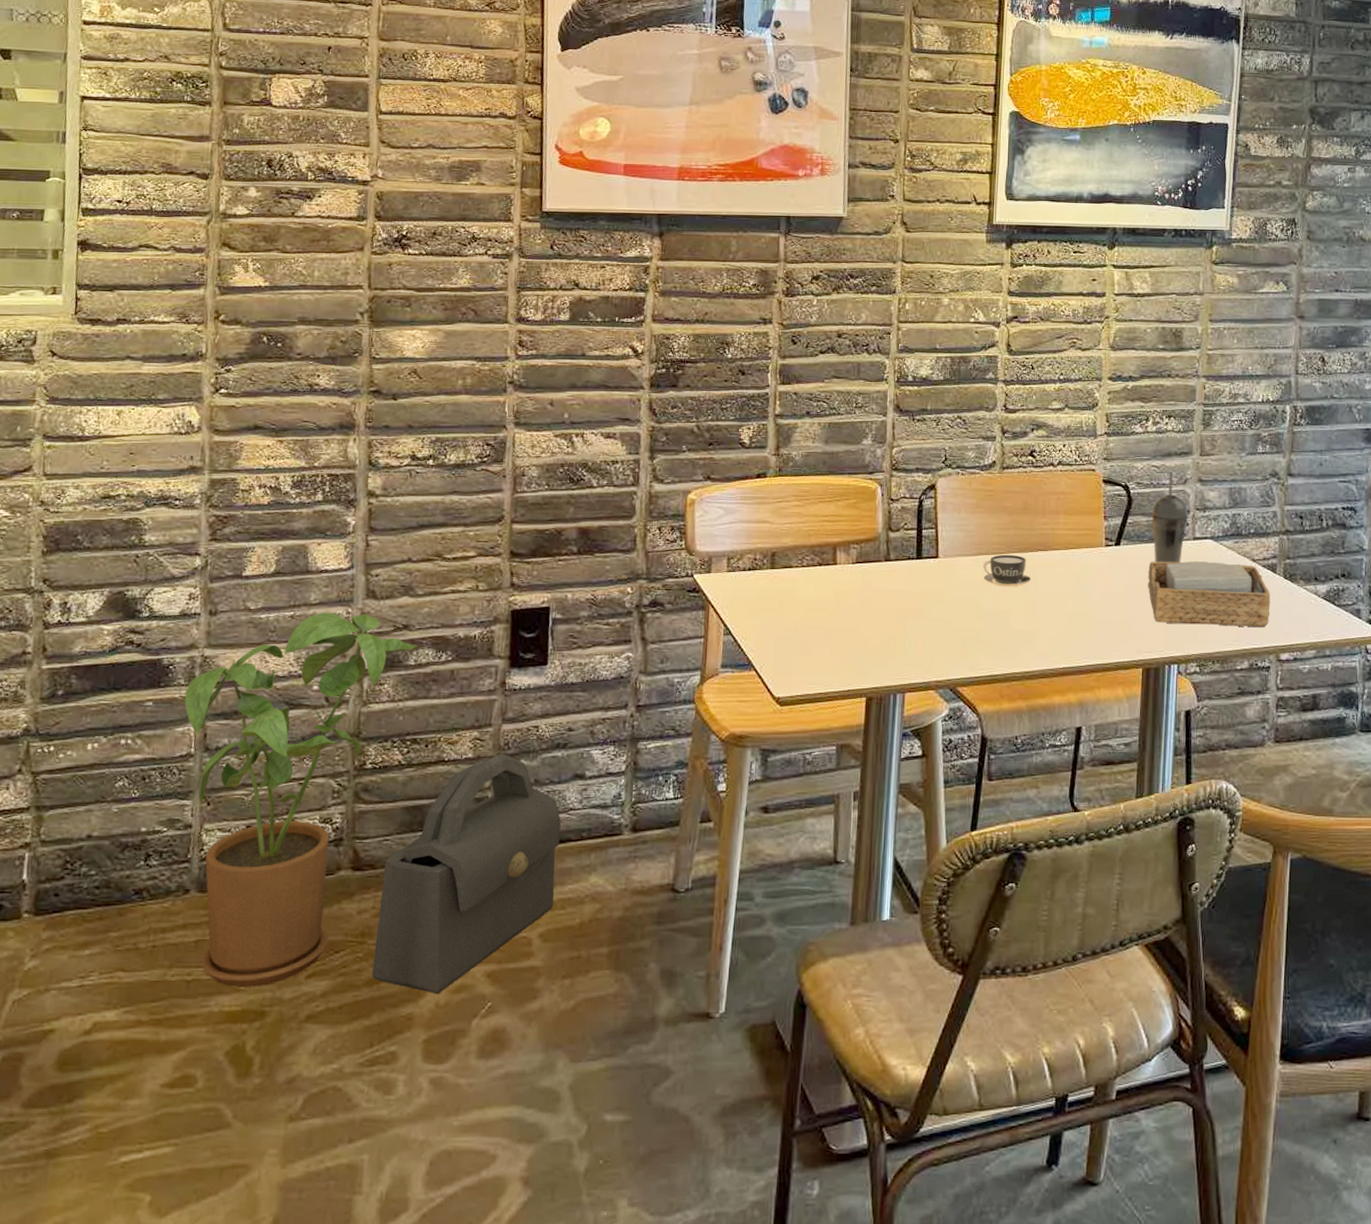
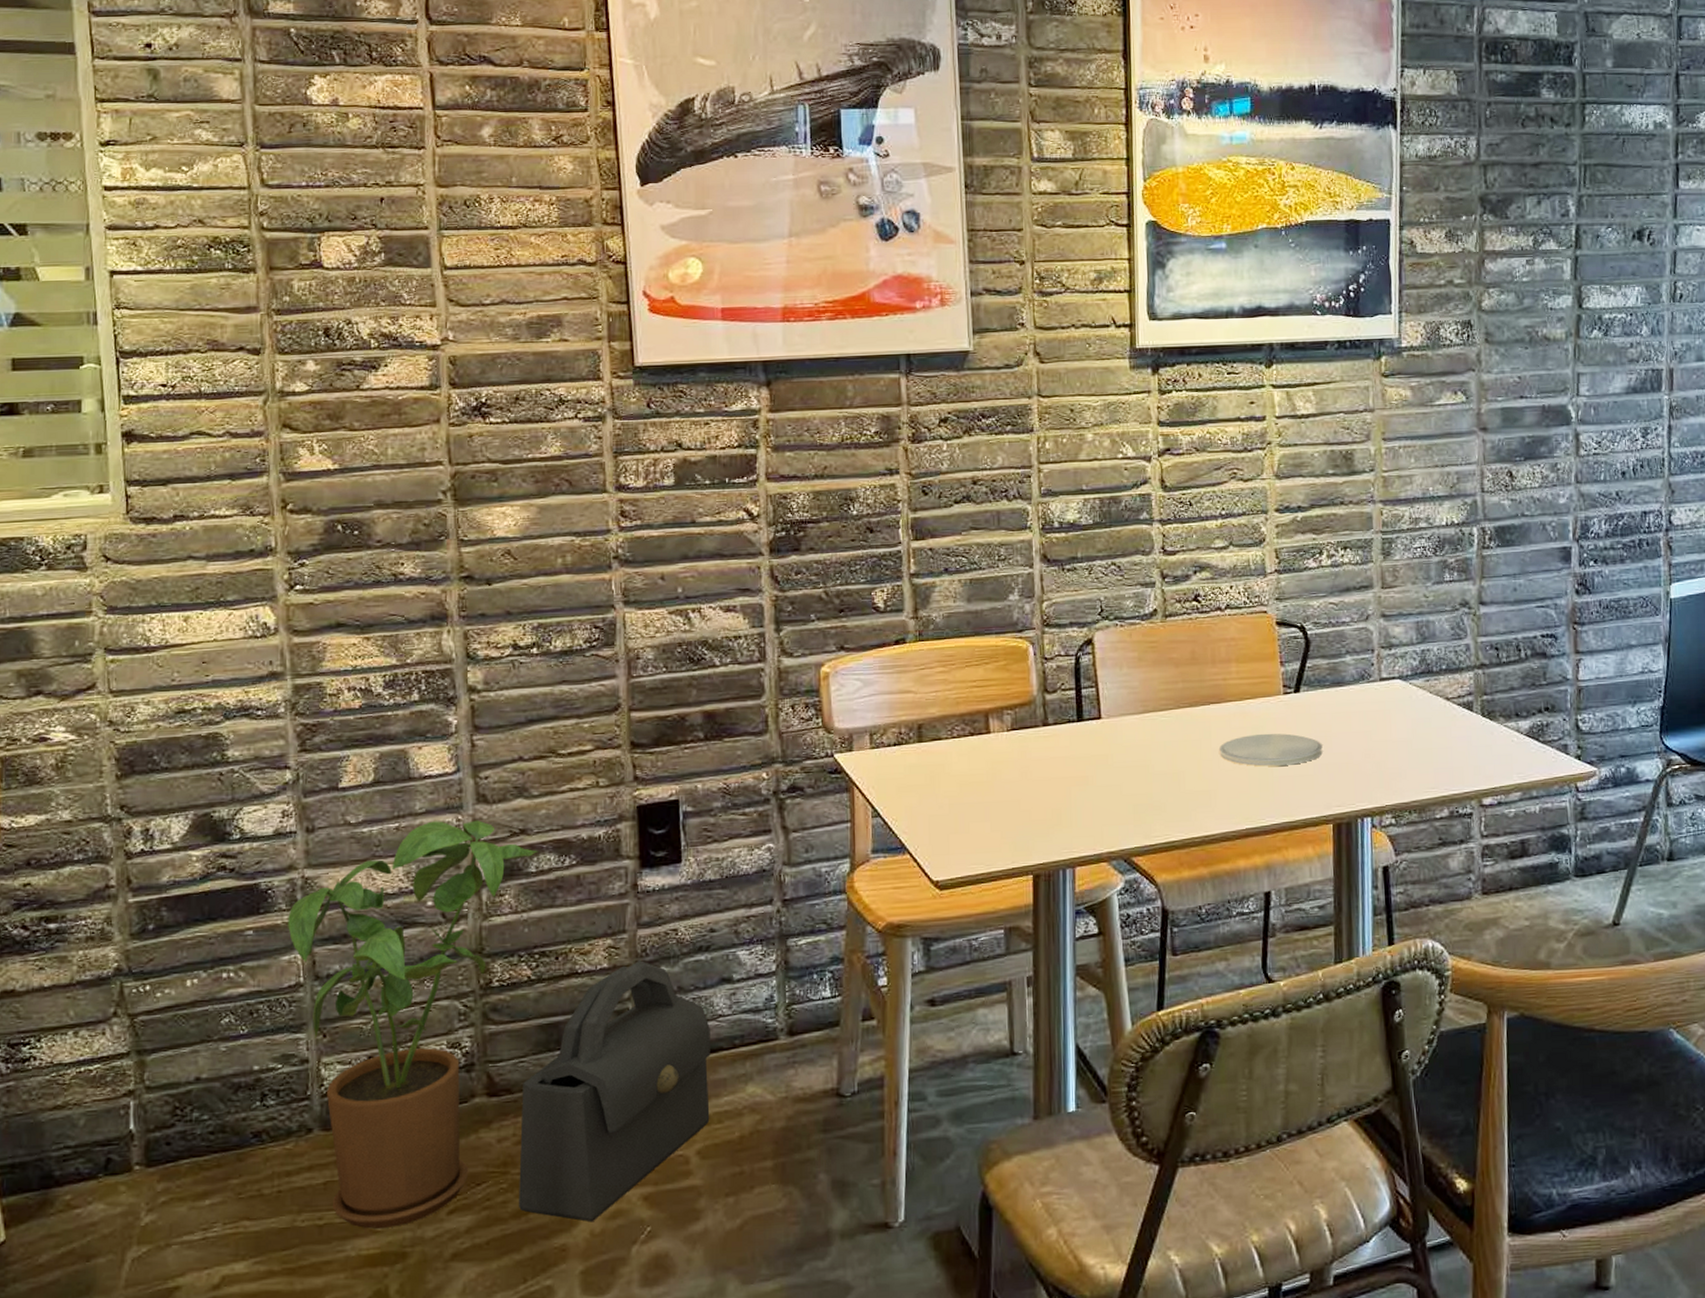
teacup: present [982,554,1032,587] -> none [1150,709,1205,745]
saucer: none [1044,581,1138,612] -> present [1219,733,1323,767]
napkin holder: present [1148,561,1270,628] -> none [1332,703,1469,774]
beverage cup: present [1151,472,1189,564] -> none [1332,609,1373,708]

